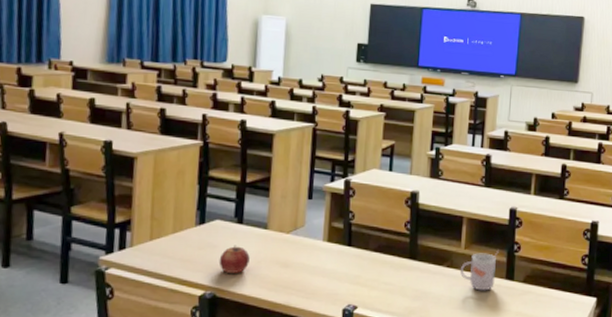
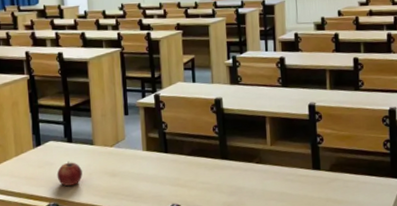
mug: present [460,249,499,291] -> none [268,143,303,182]

